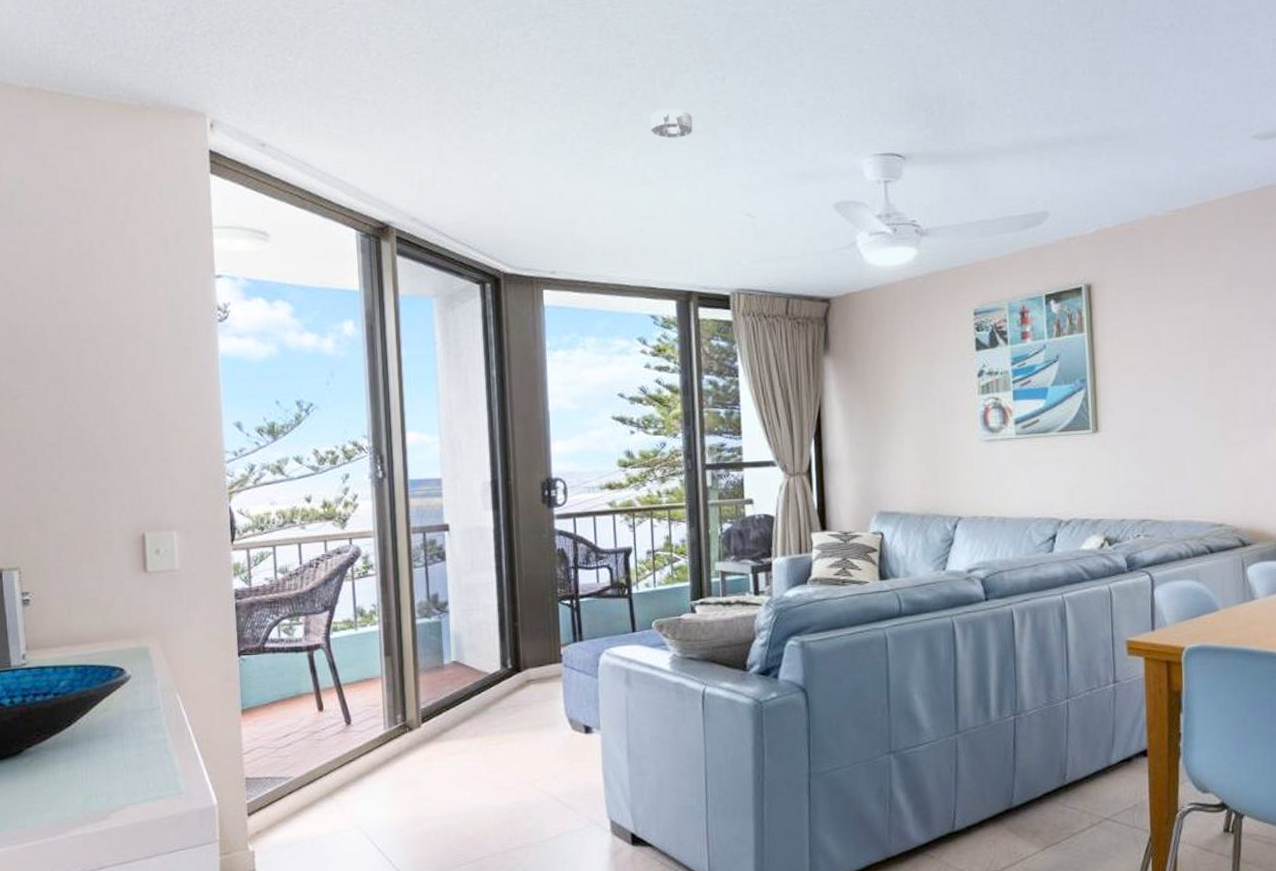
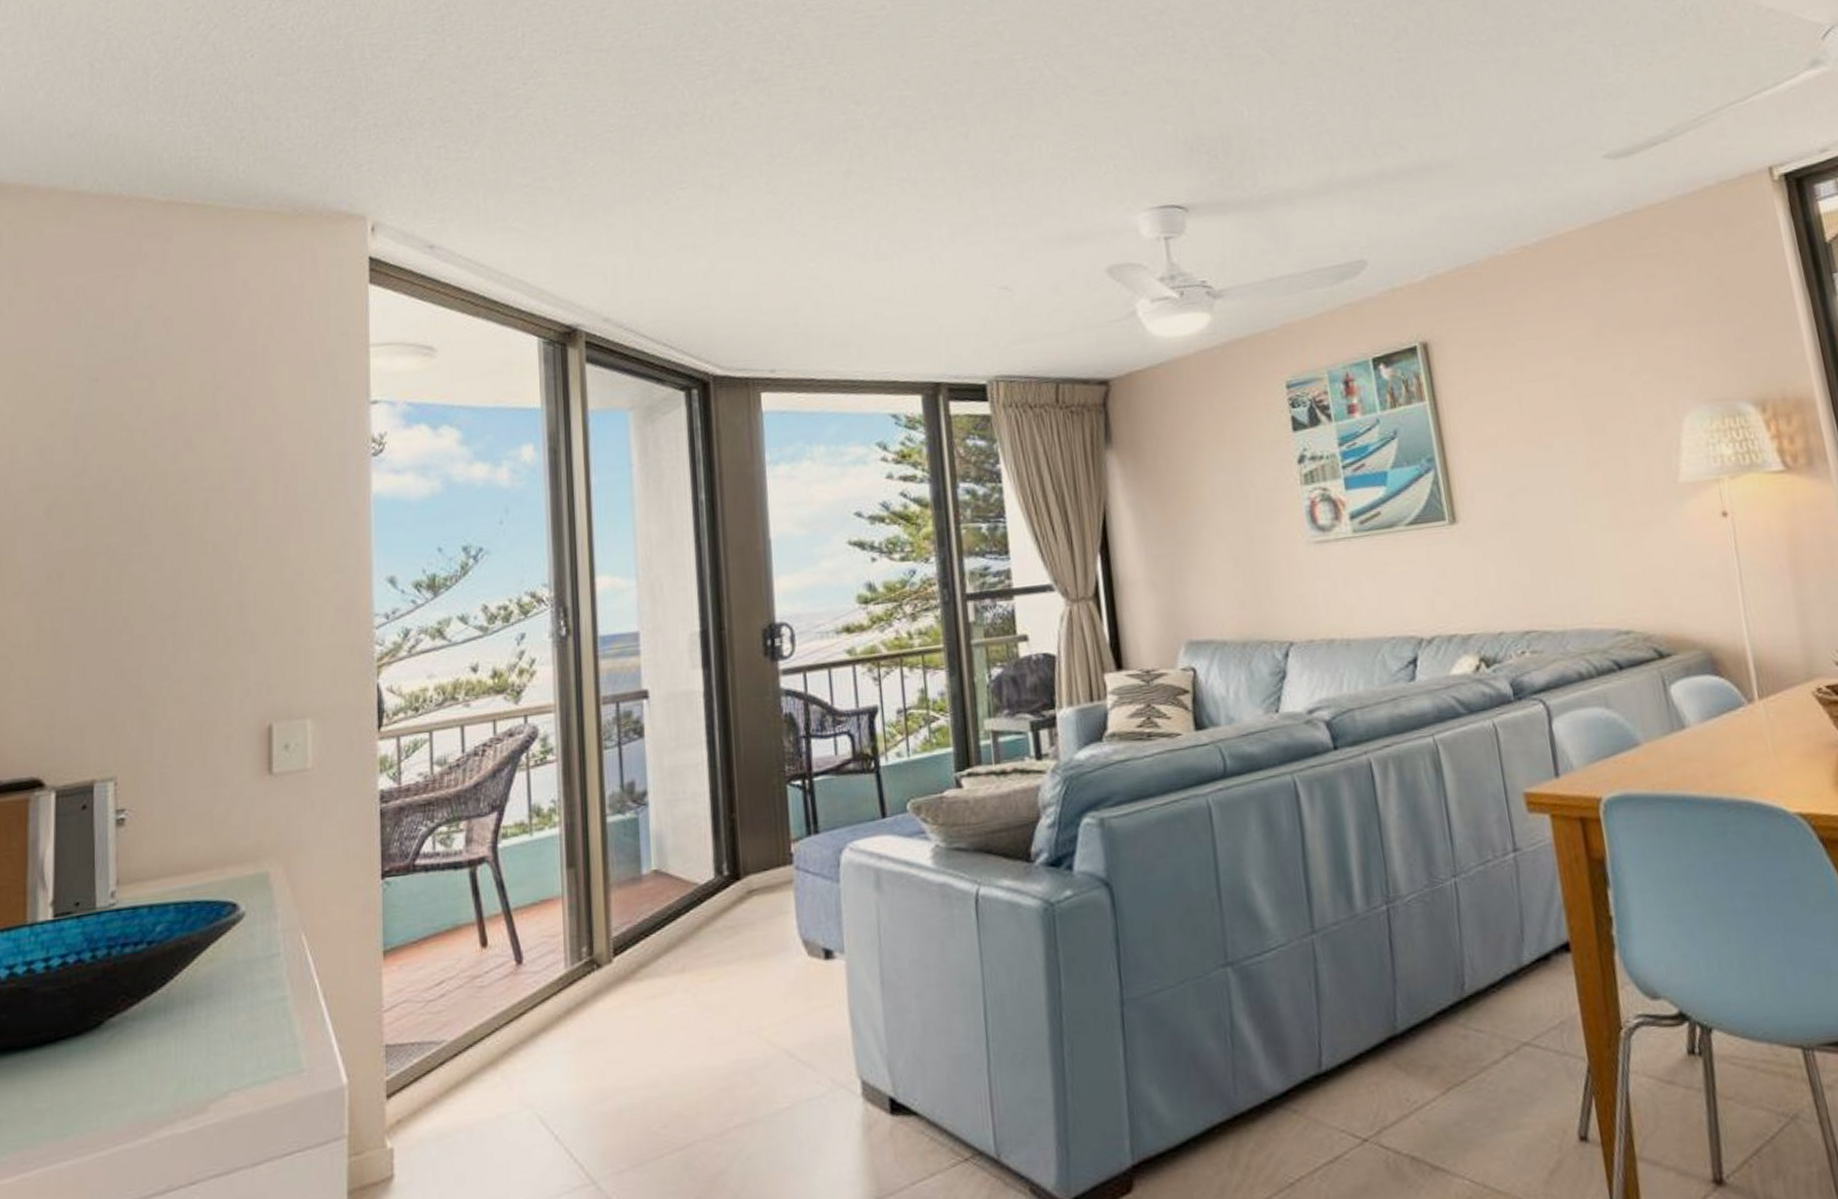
smoke detector: present [650,109,693,138] -> none [883,172,934,207]

